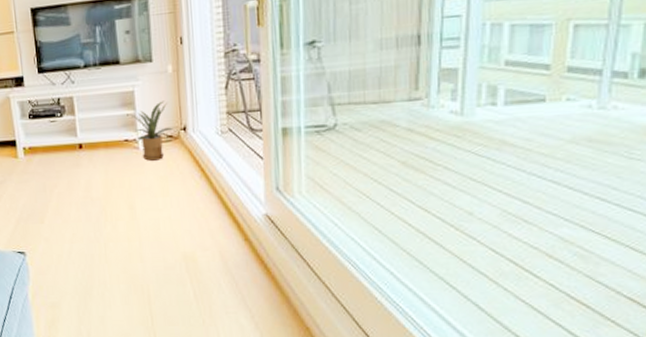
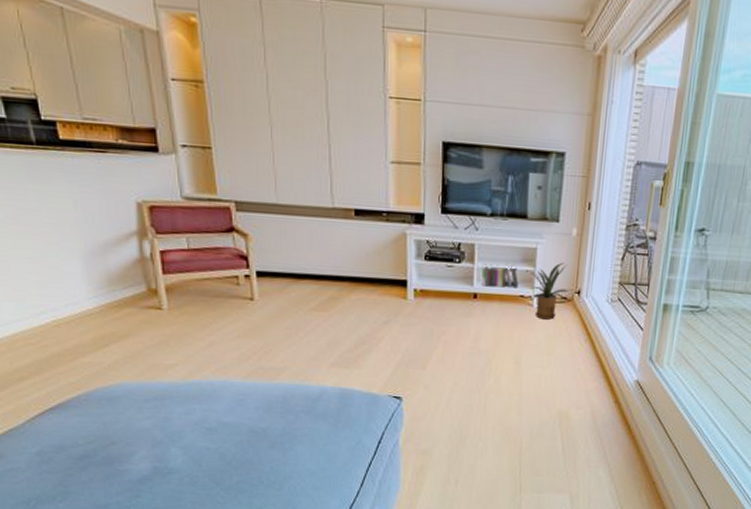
books: none [83,110,121,136] -> present [481,264,519,289]

